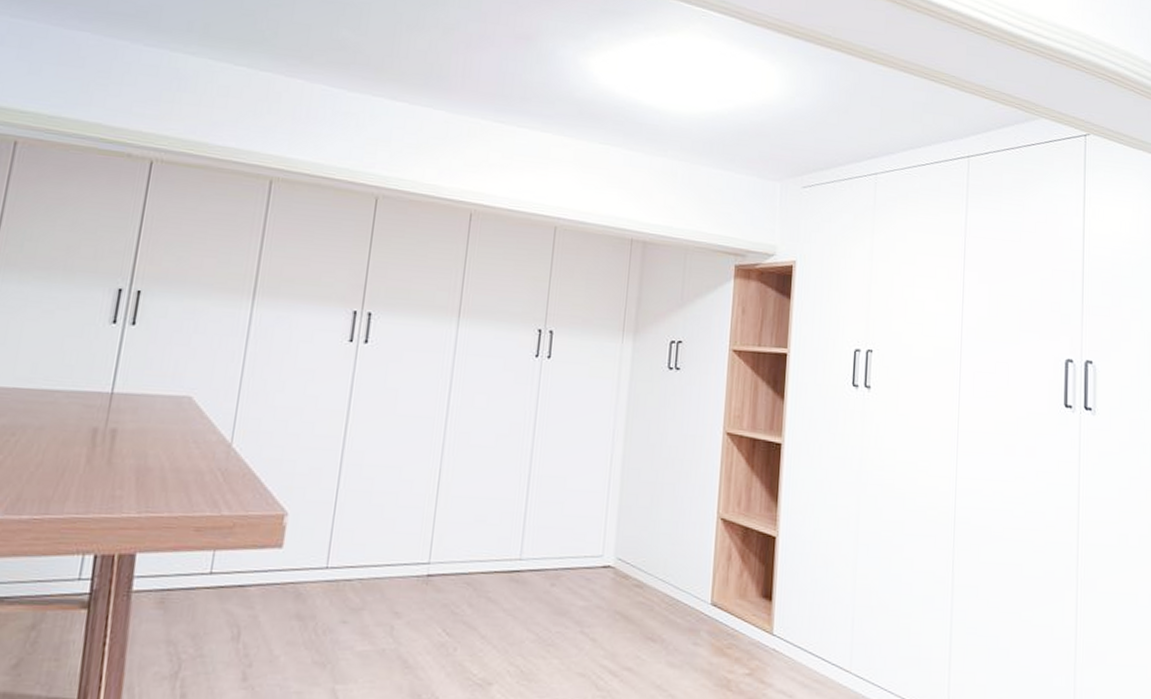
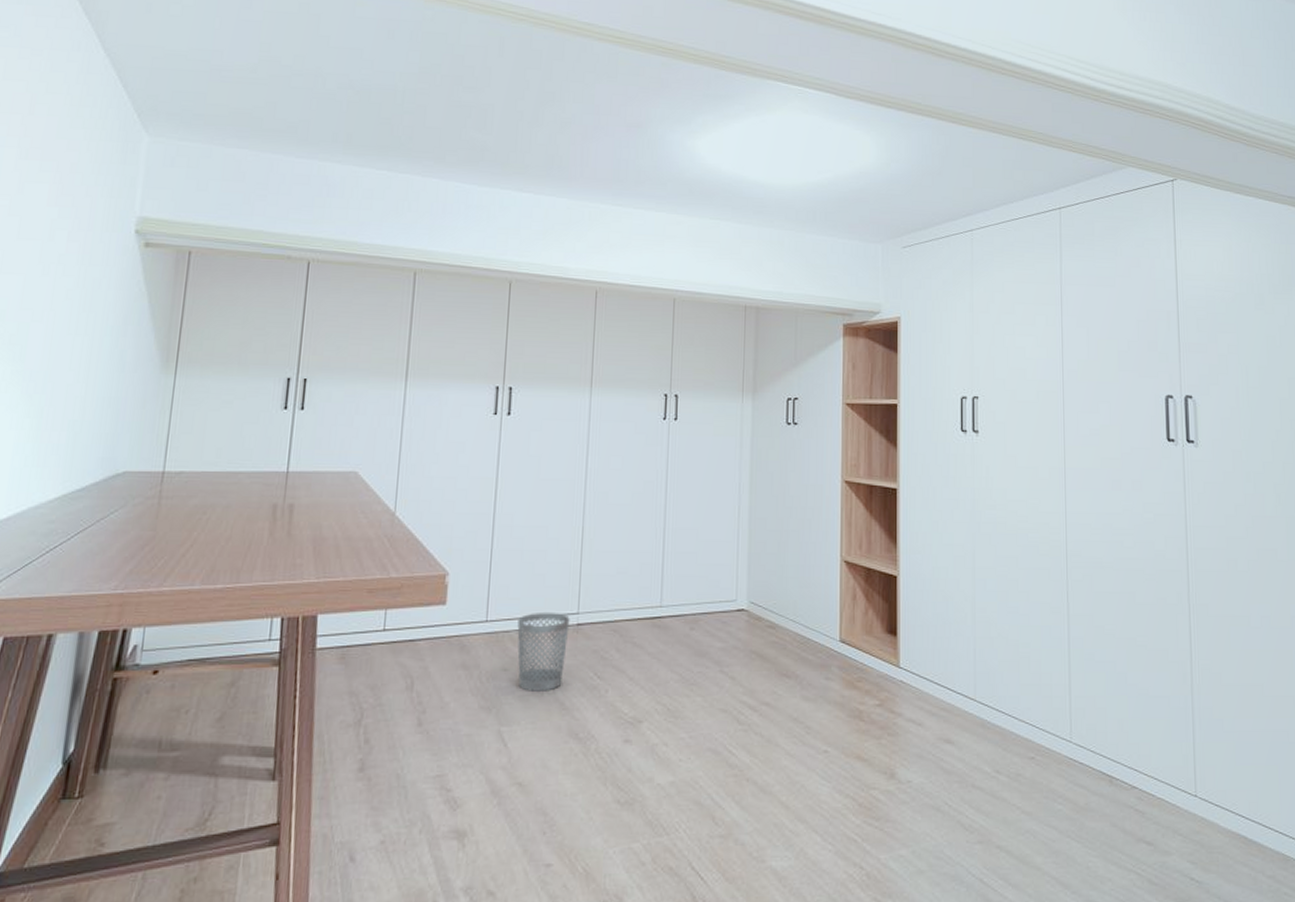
wastebasket: none [358,561,420,647] -> present [517,613,570,691]

